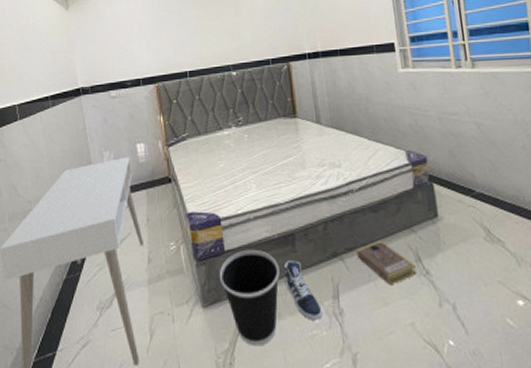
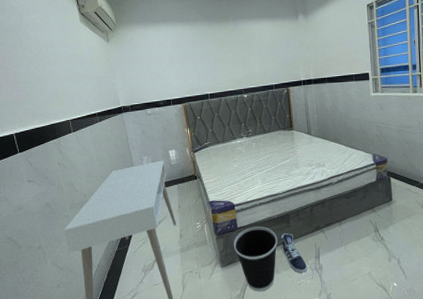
book: present [356,240,416,286] -> none [333,218,374,248]

